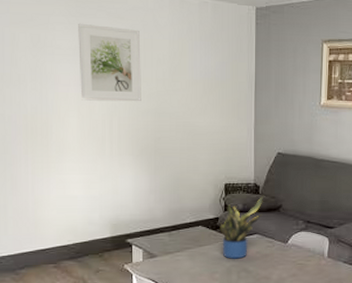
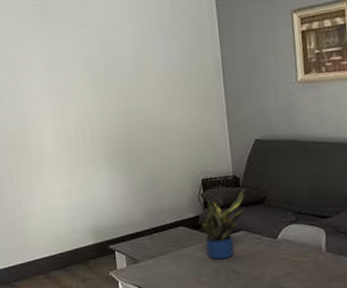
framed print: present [78,23,141,102] -> none [45,34,110,111]

